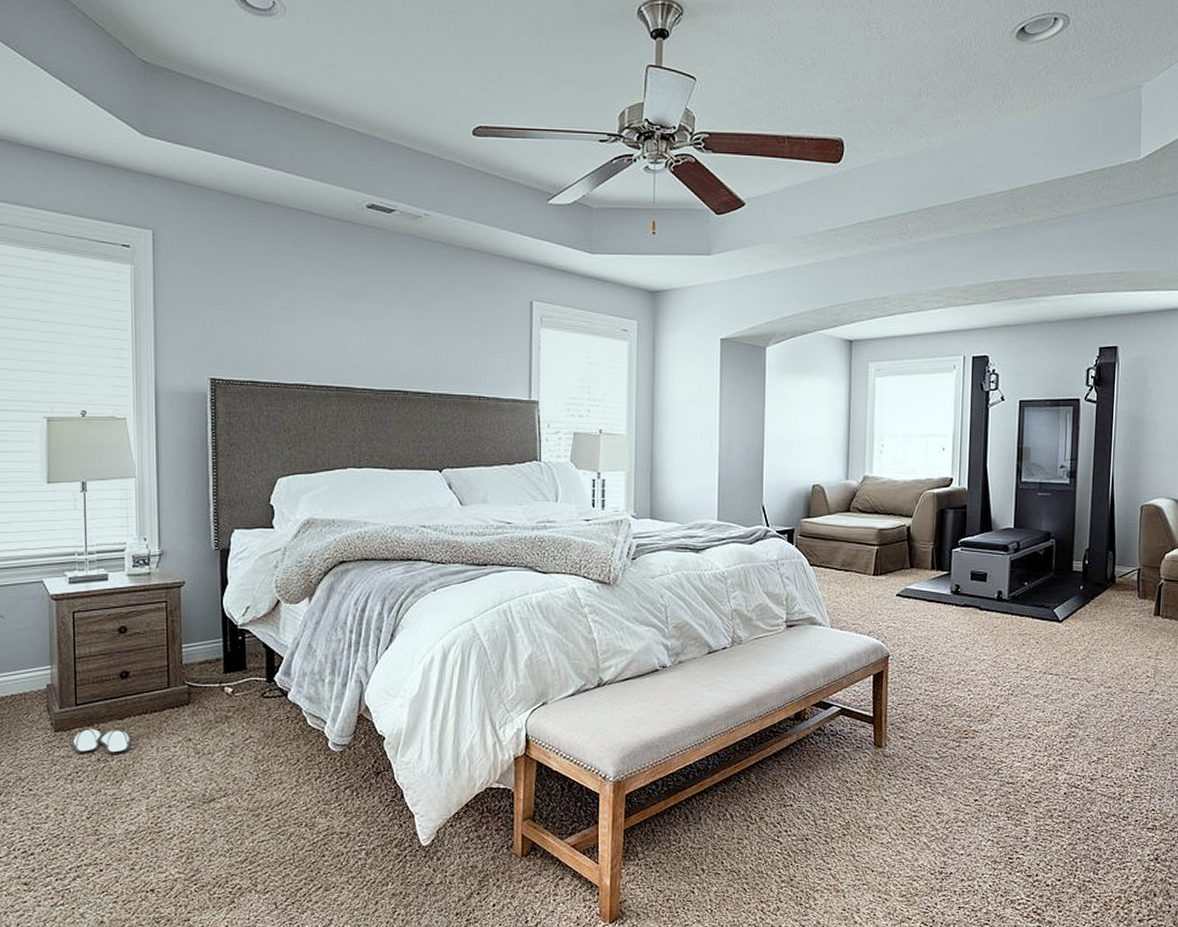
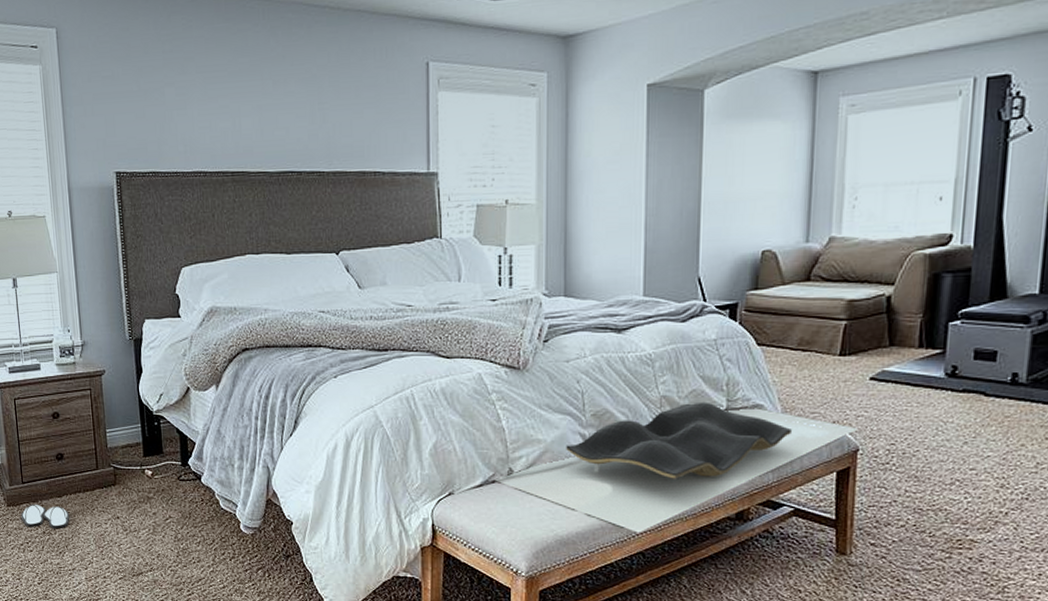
throw blanket: none [586,614,889,735] -> present [495,402,859,533]

